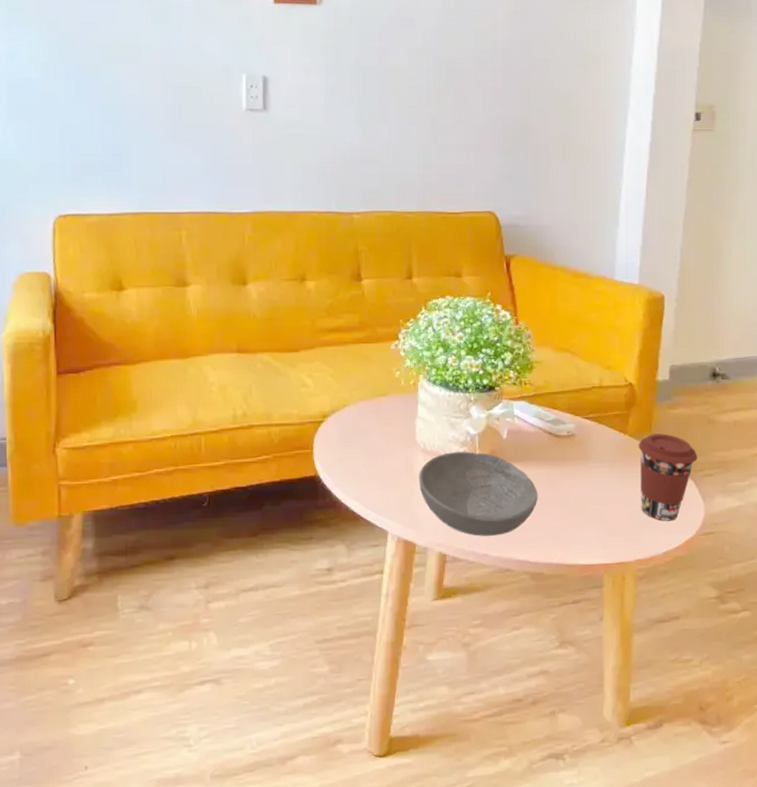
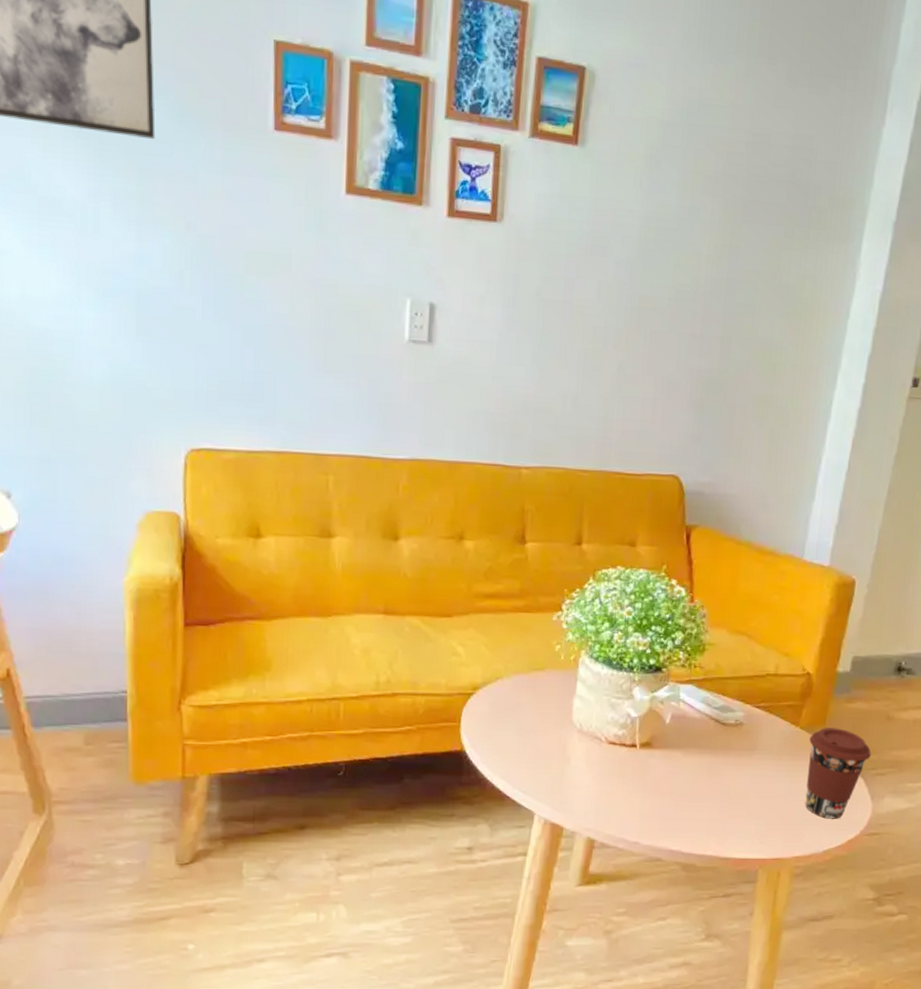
soup bowl: present [419,452,538,536] -> none [571,734,698,824]

